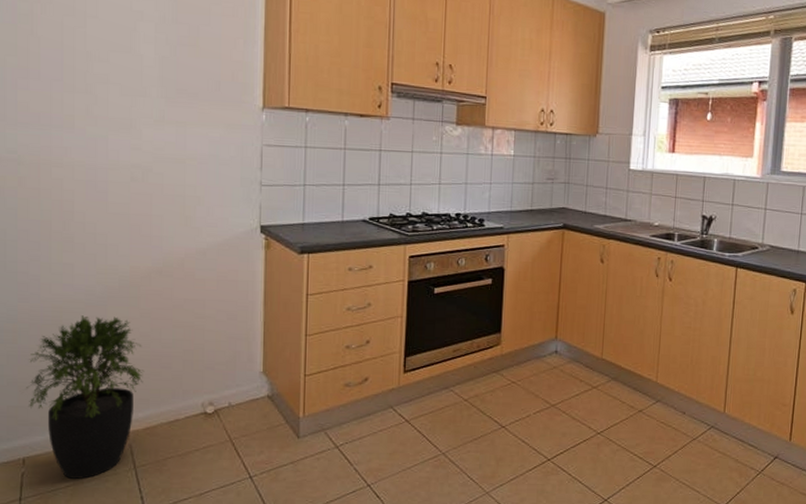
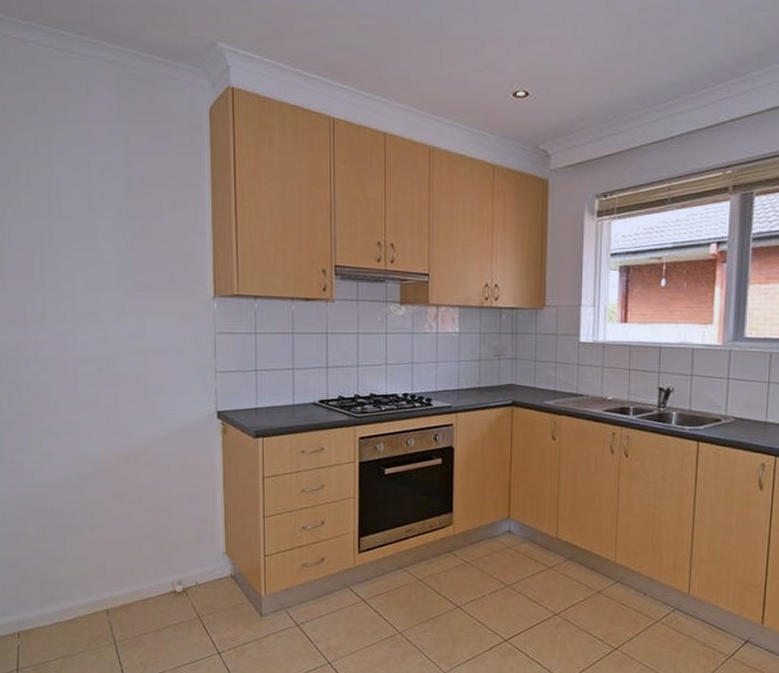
potted plant: present [26,315,145,479] -> none [17,500,119,652]

